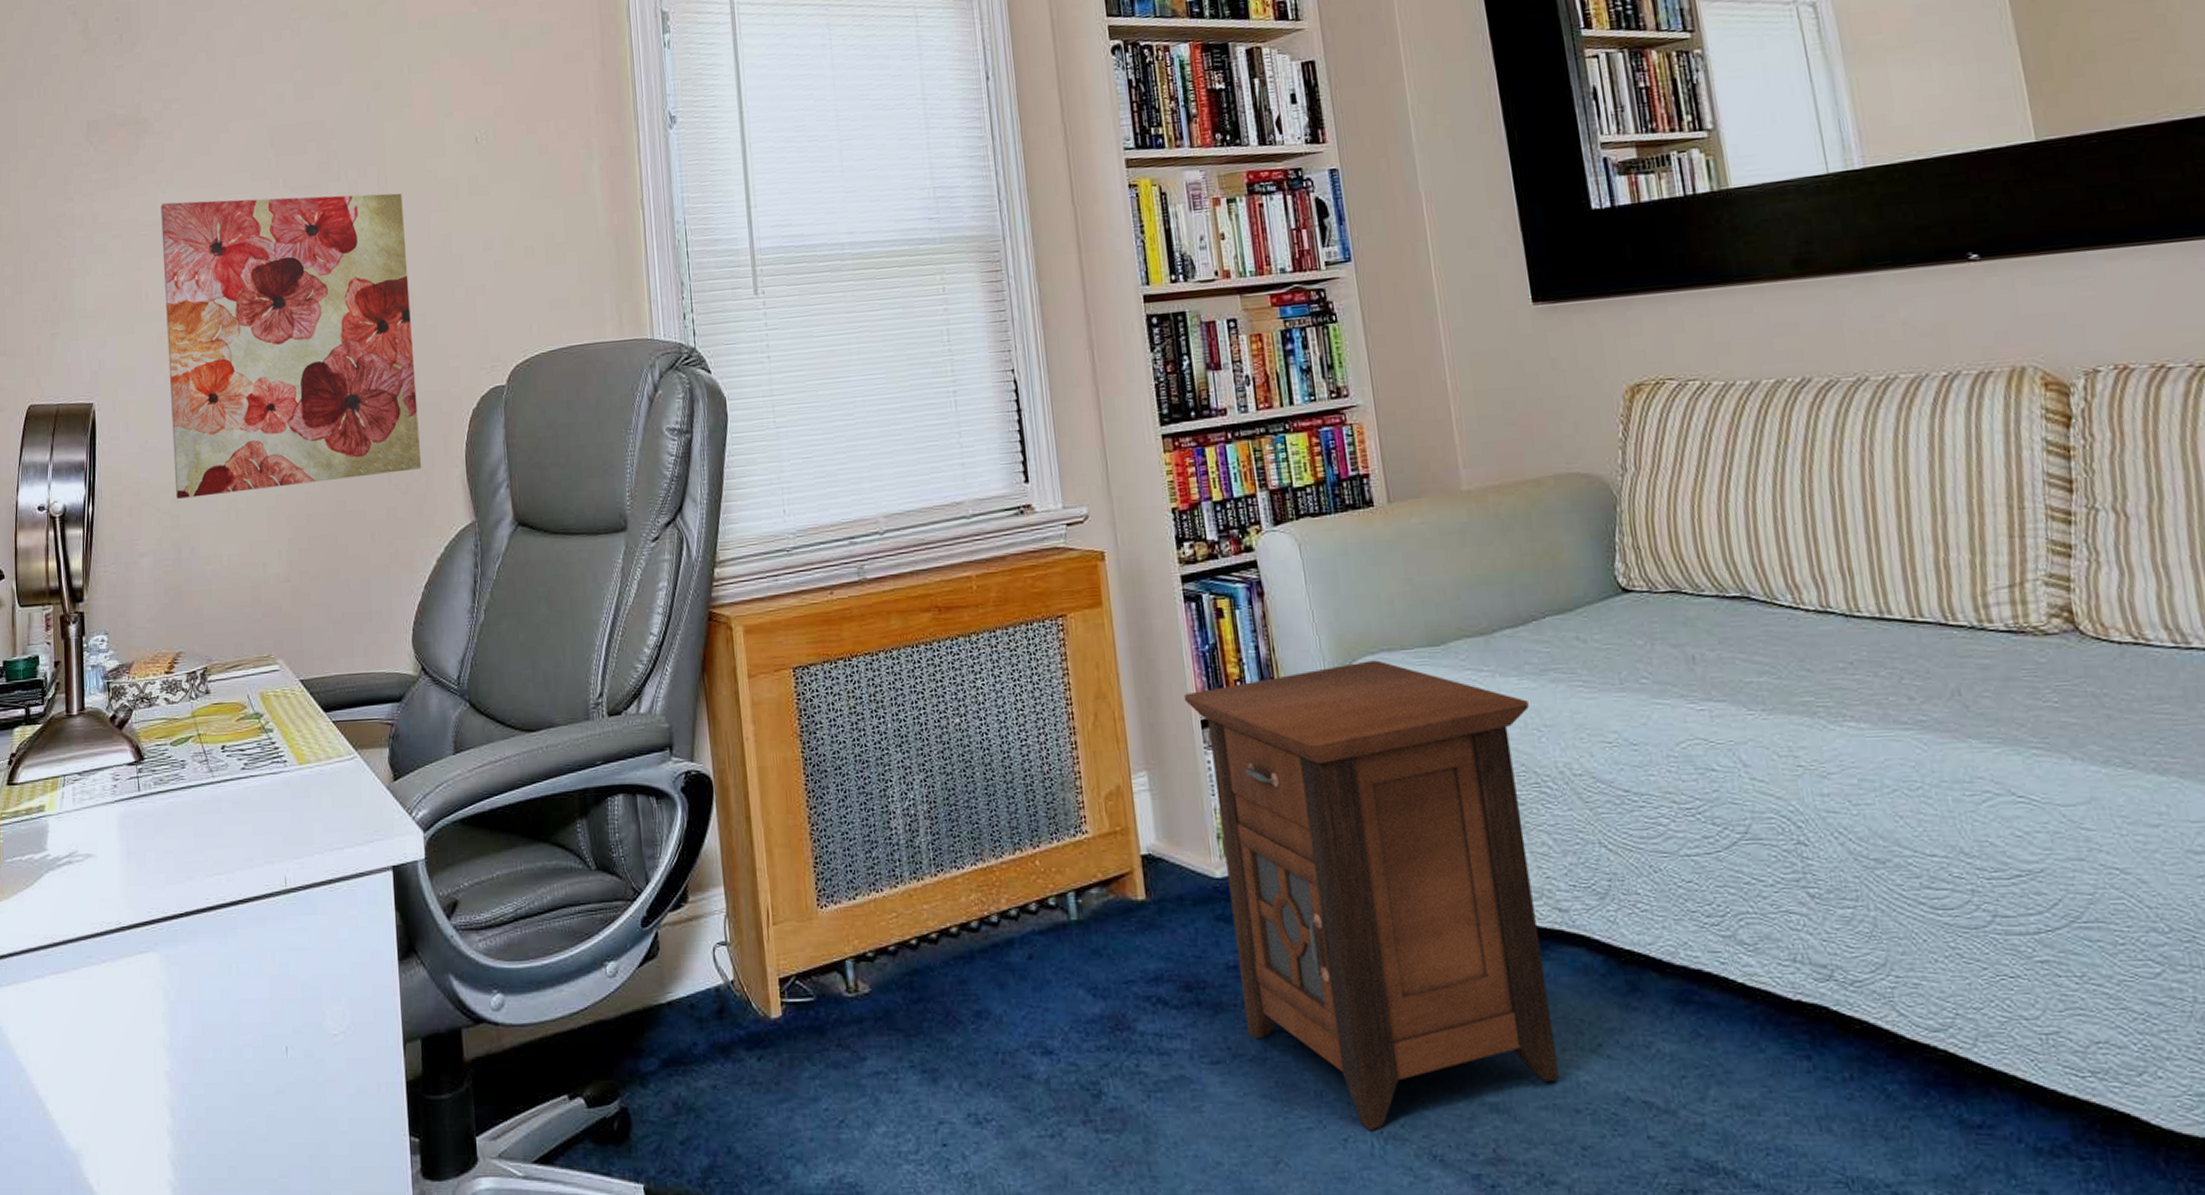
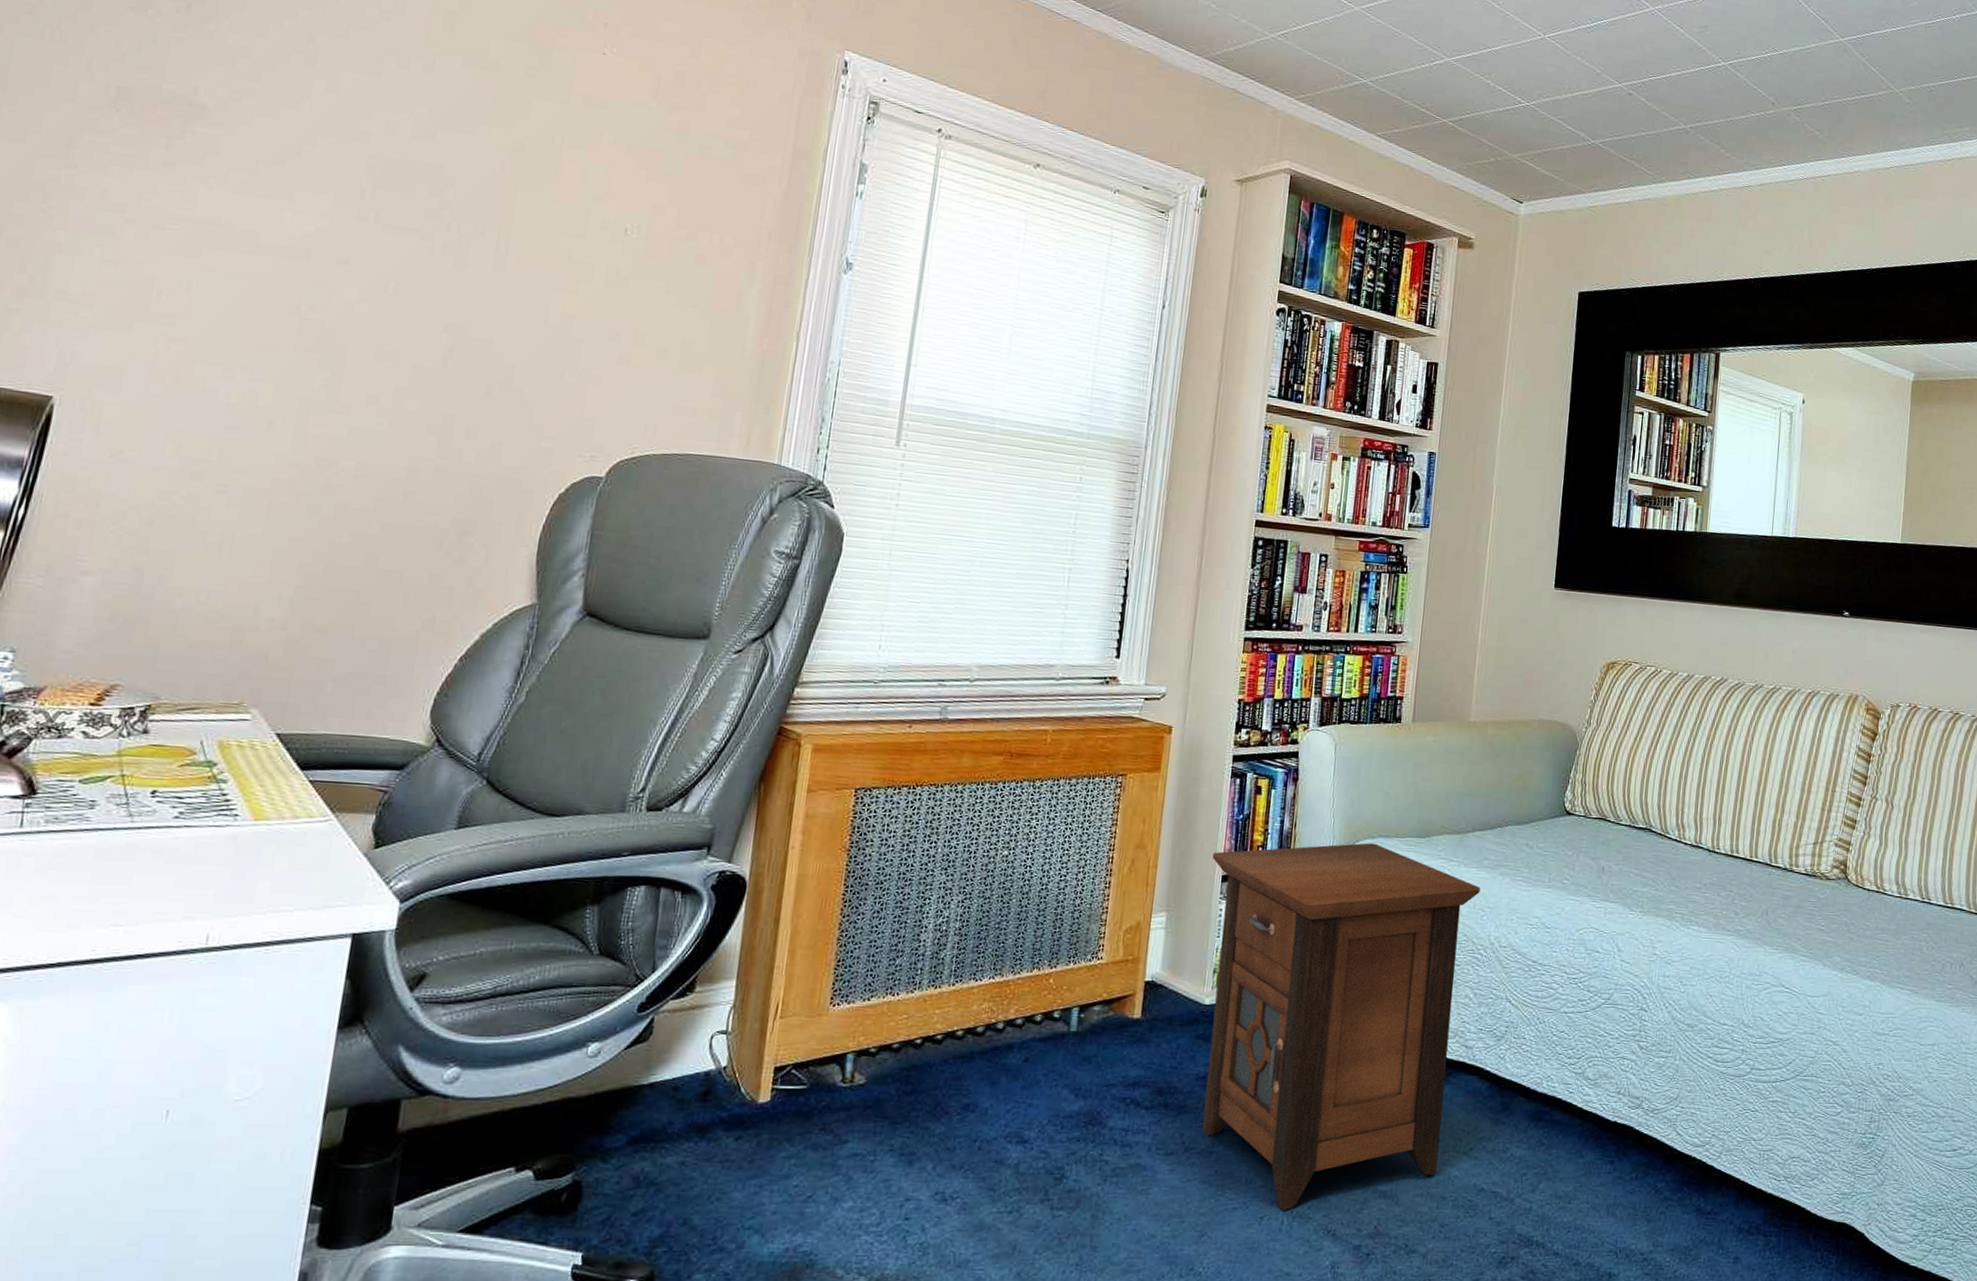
wall art: present [161,193,422,499] -> none [150,200,524,542]

